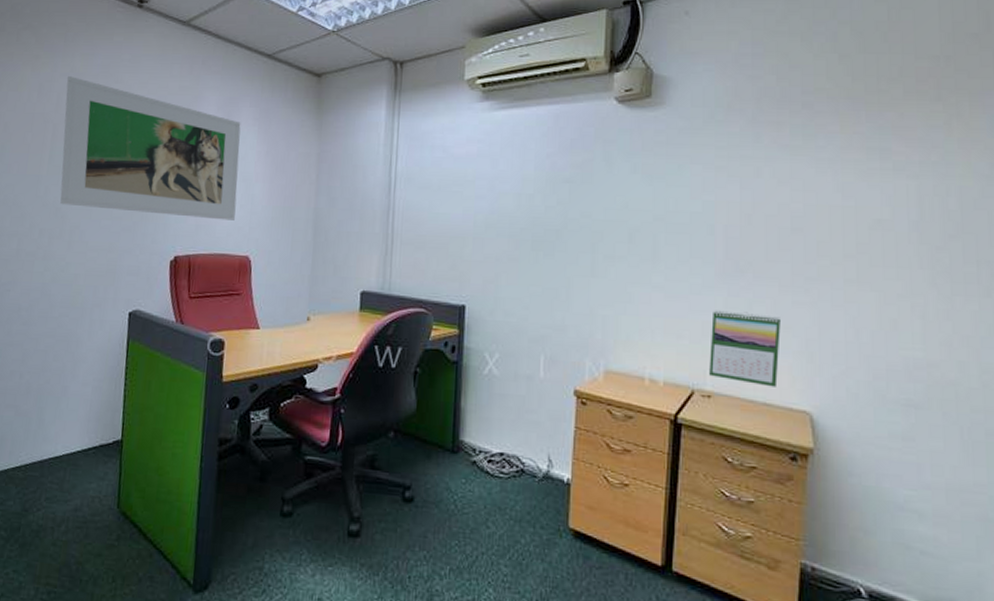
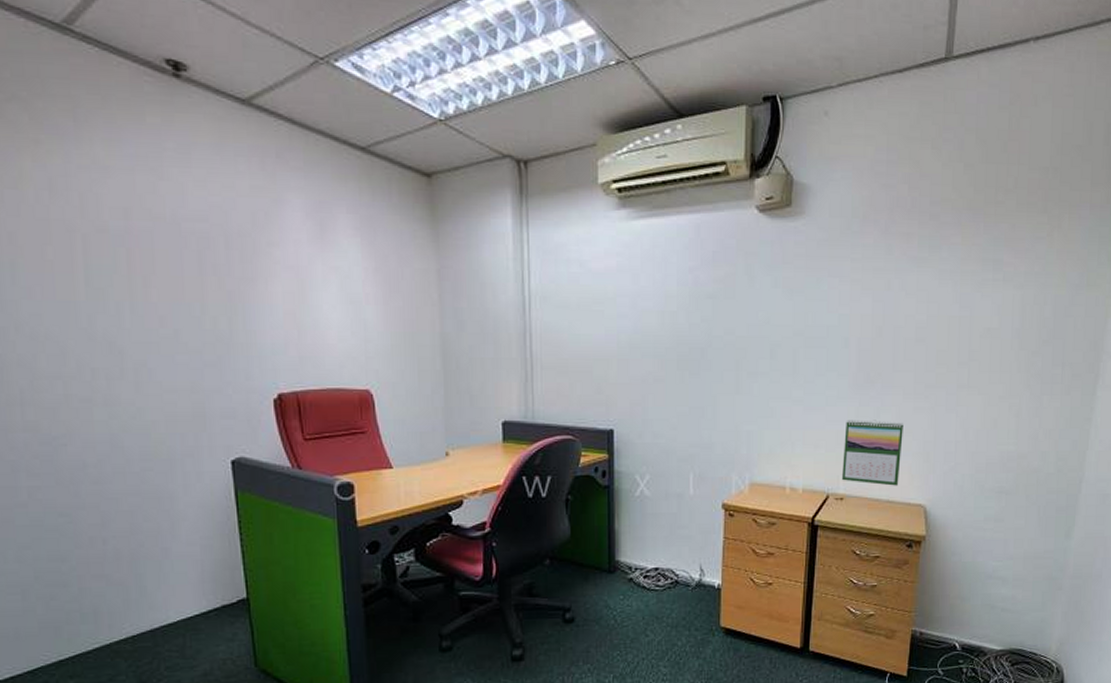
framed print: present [60,76,241,220] -> none [89,170,346,350]

